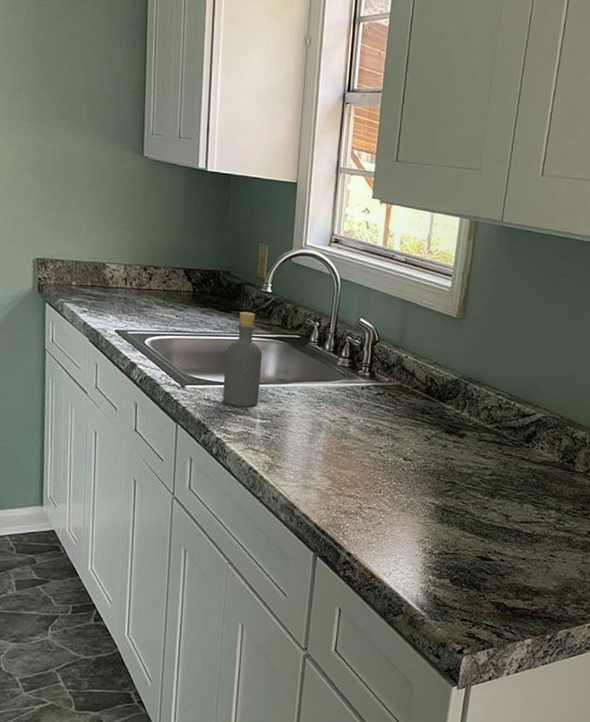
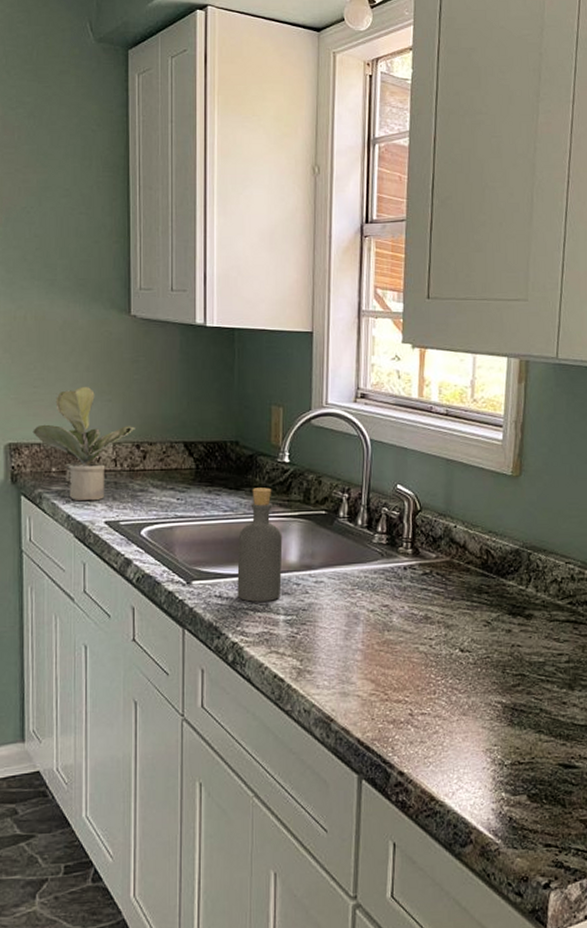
potted plant: none [57,214,143,312] -> present [33,386,135,502]

